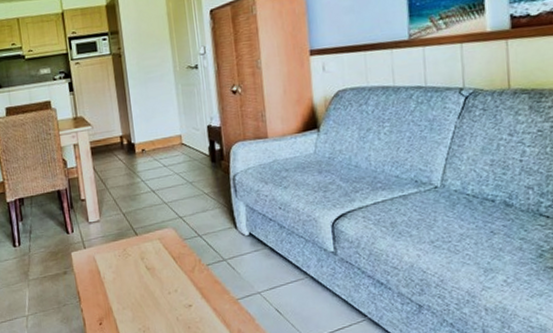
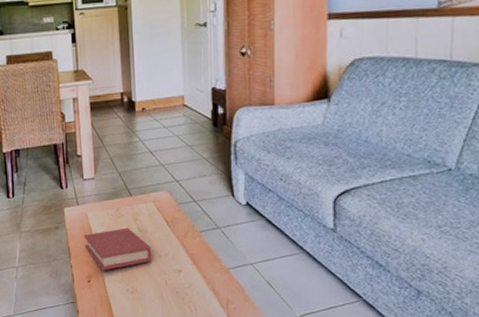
book: none [92,267,163,311] -> present [83,228,153,270]

